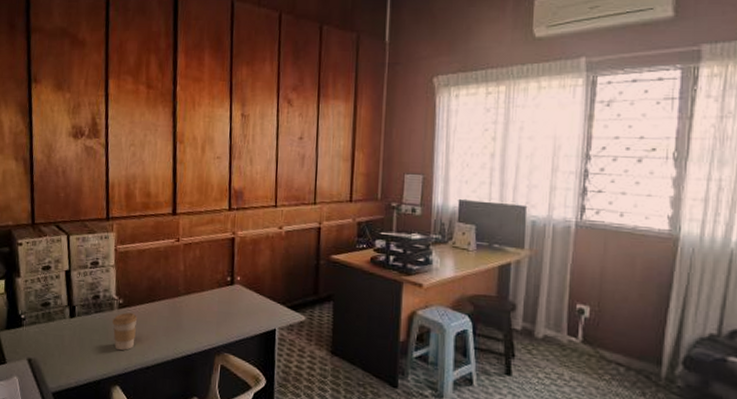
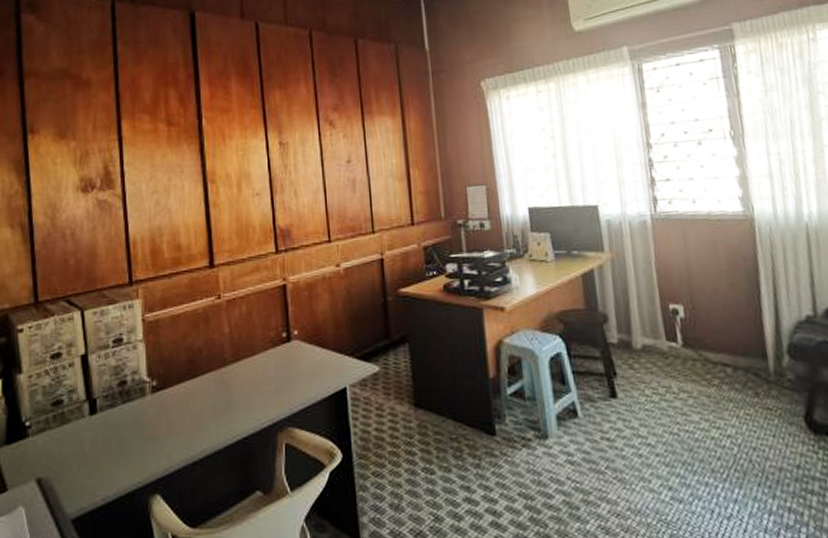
coffee cup: present [113,312,138,351] -> none [146,395,177,448]

